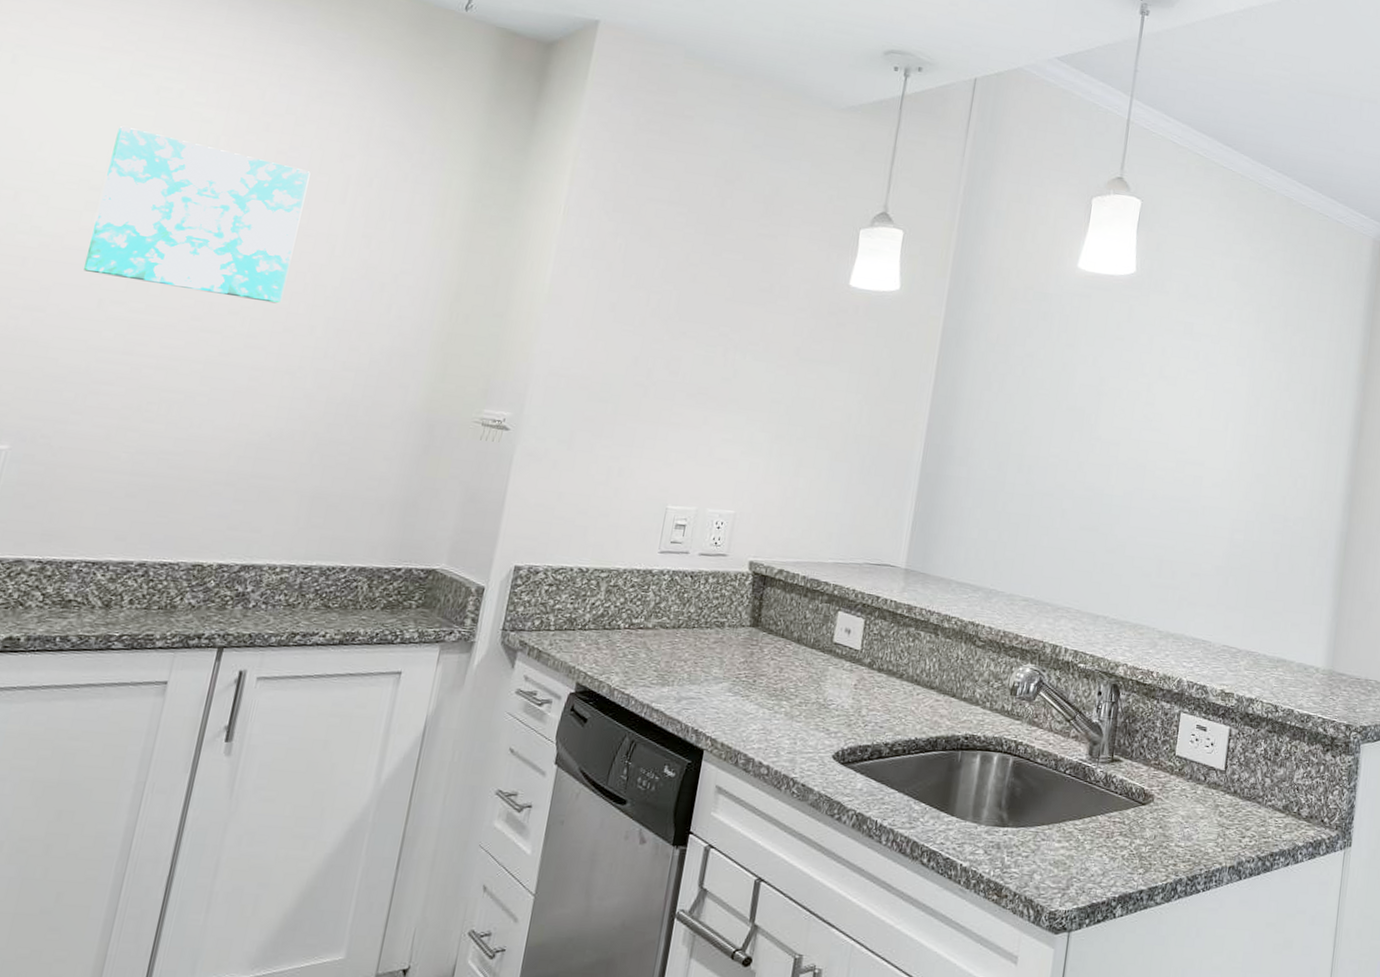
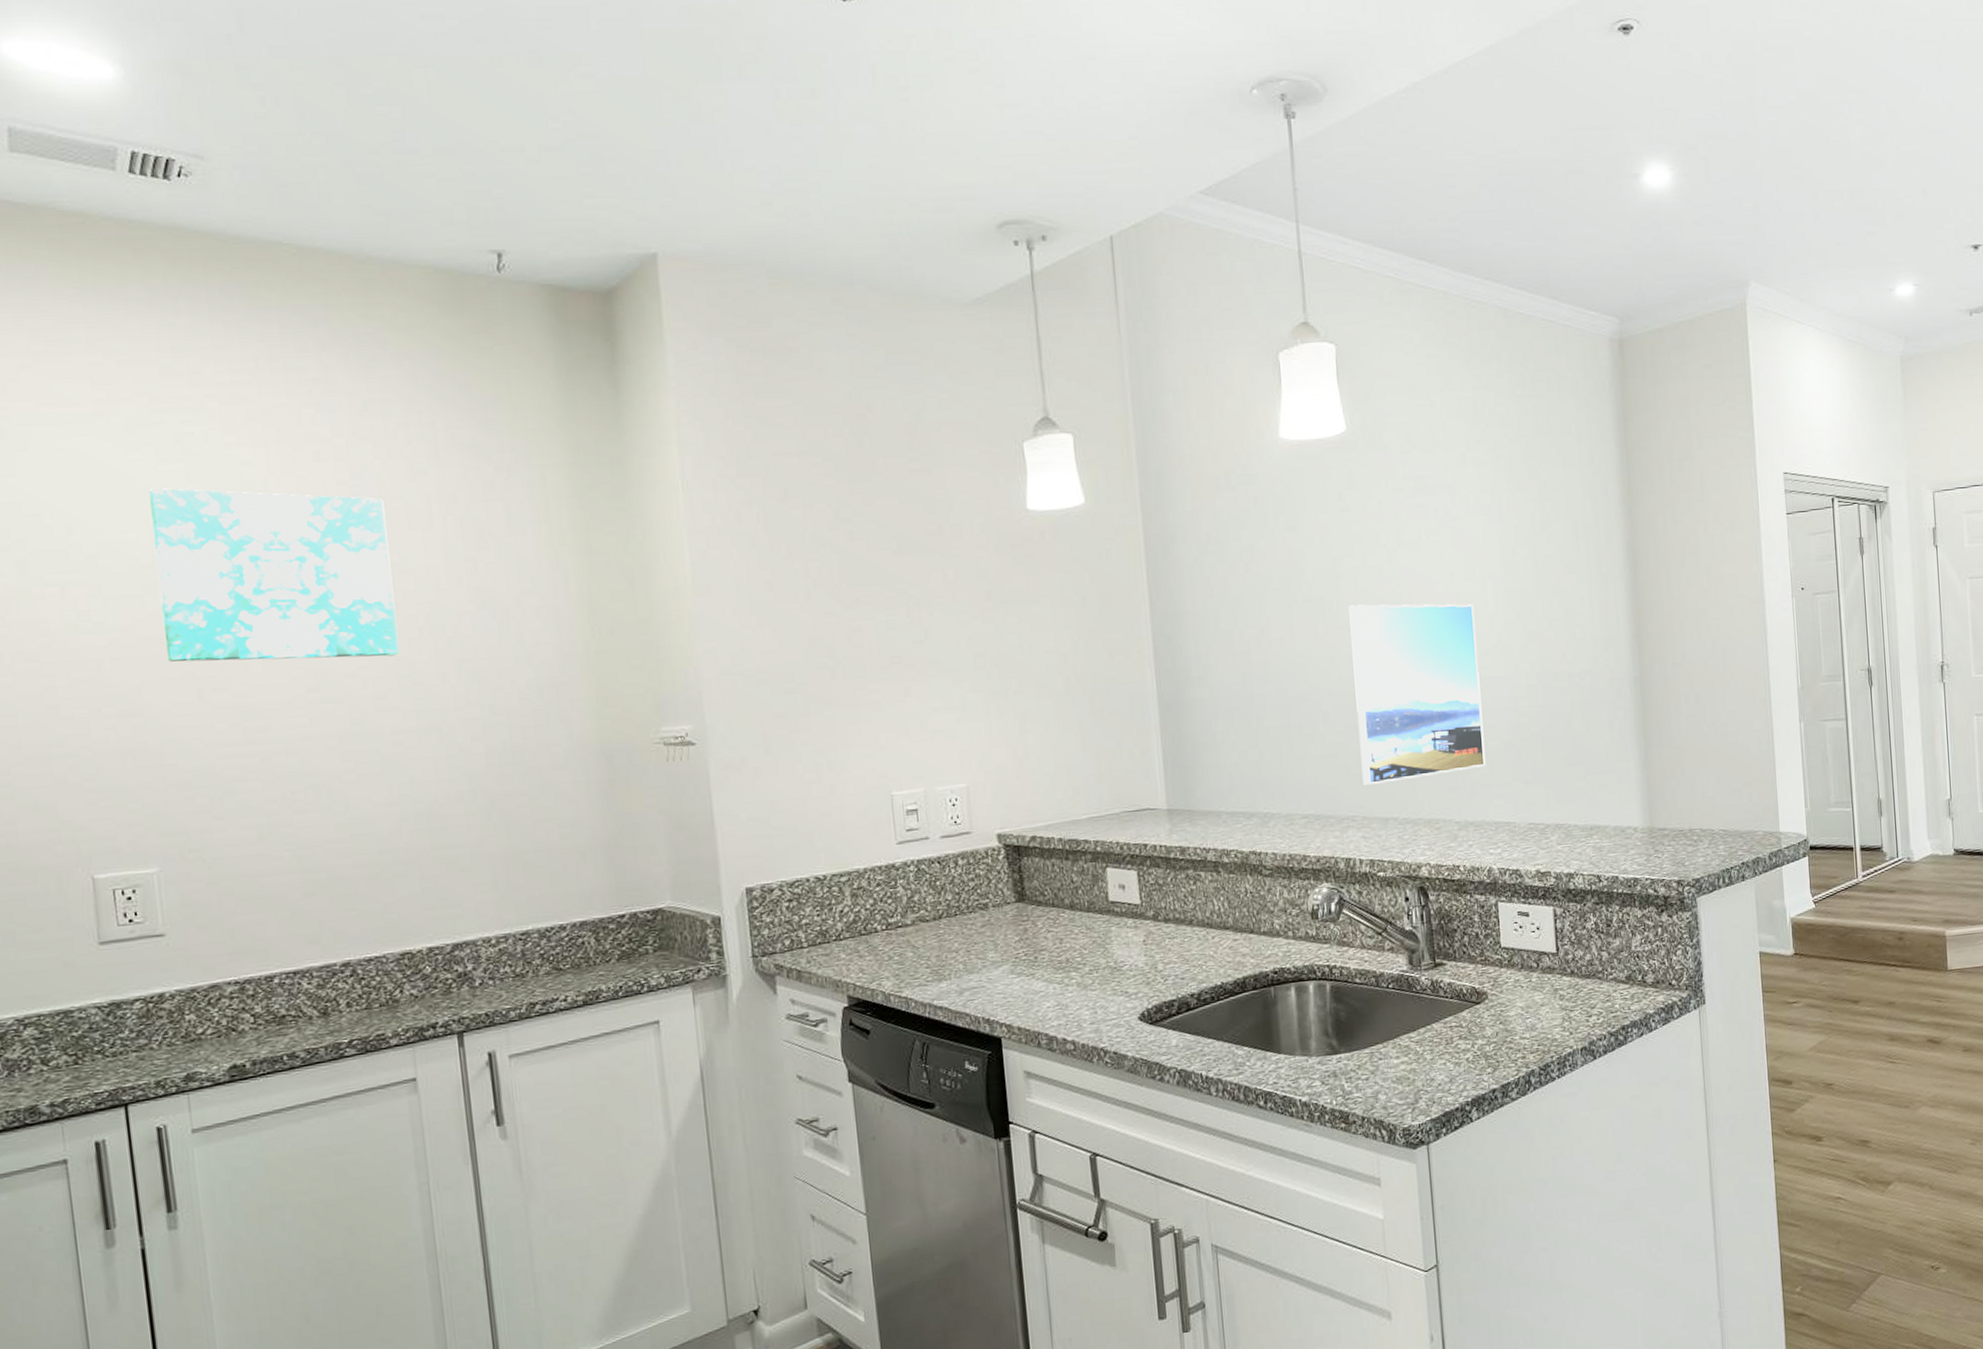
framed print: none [1083,420,1214,586] -> present [1348,604,1486,785]

